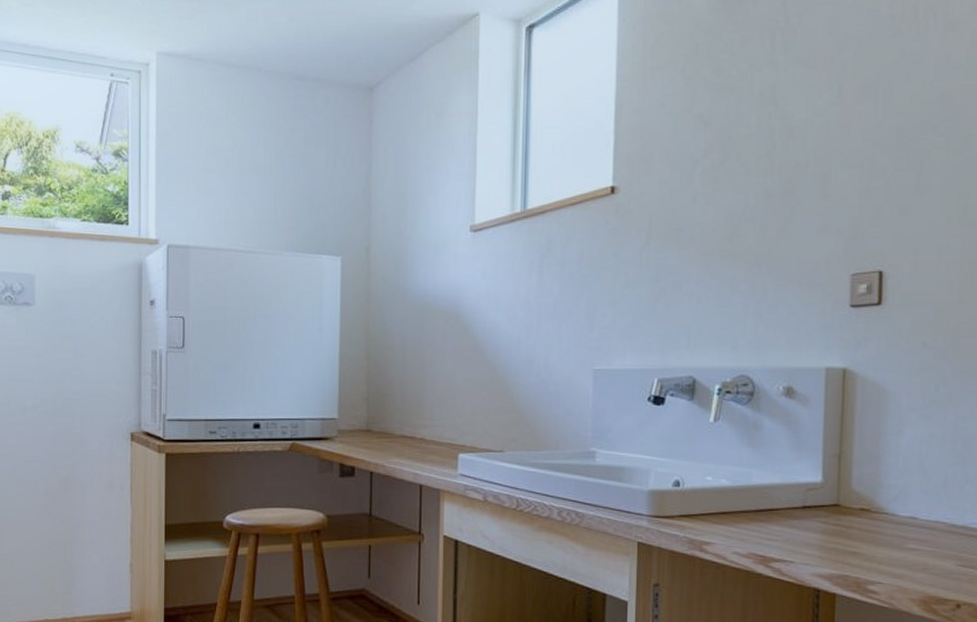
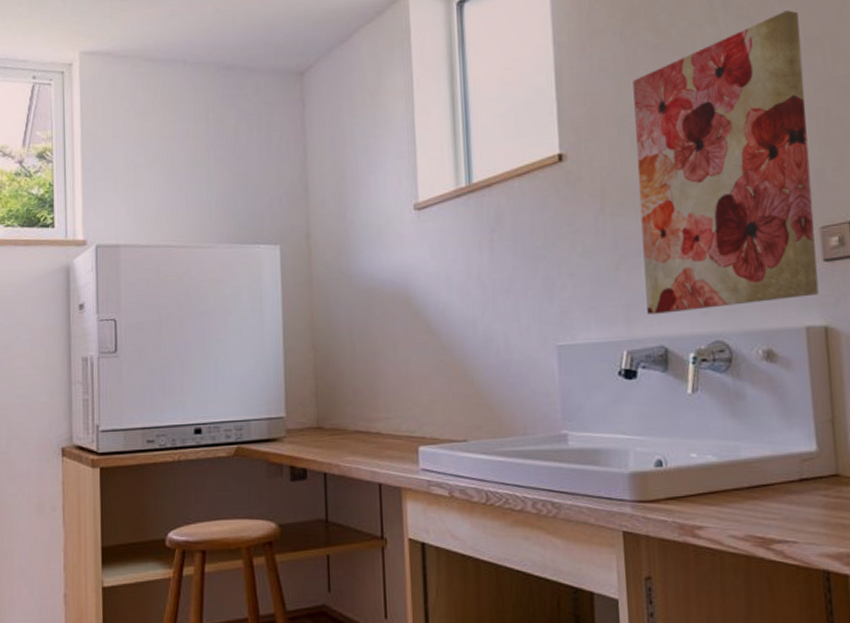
wall art: none [680,58,856,346] -> present [633,10,819,314]

